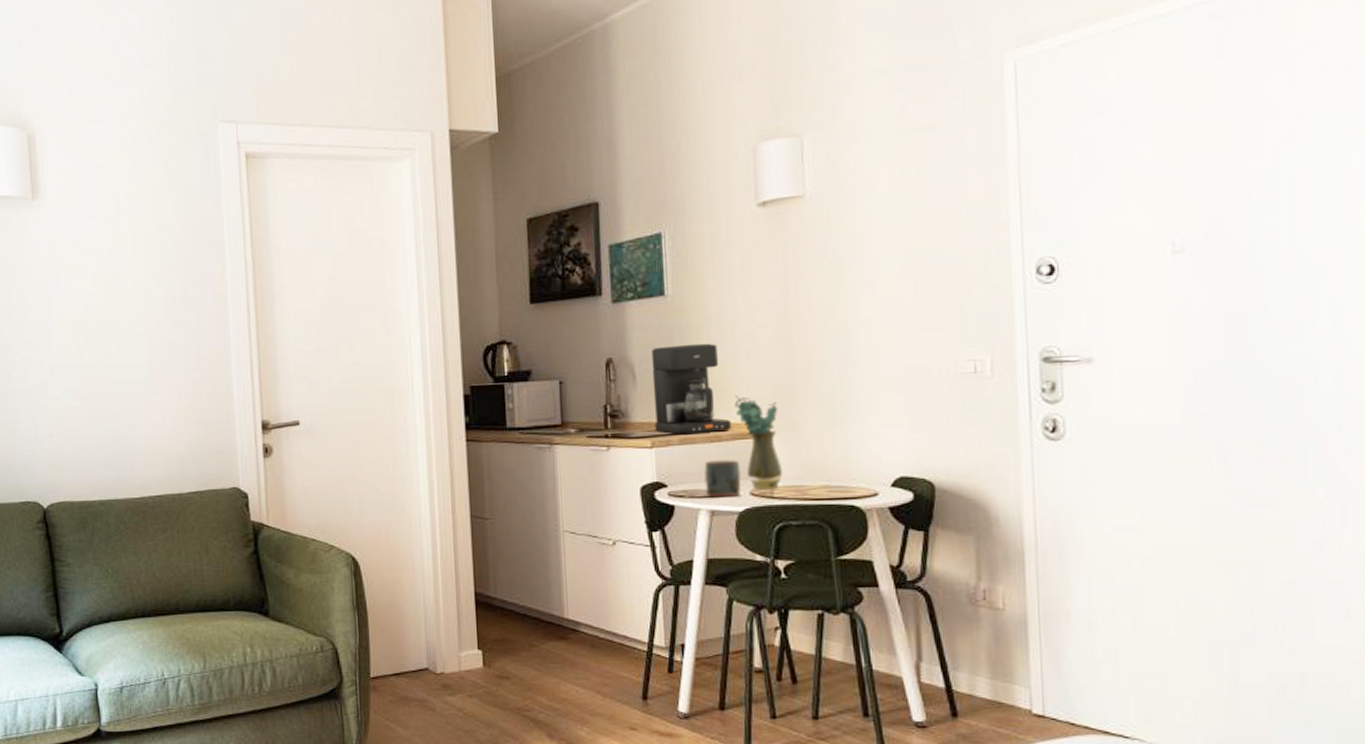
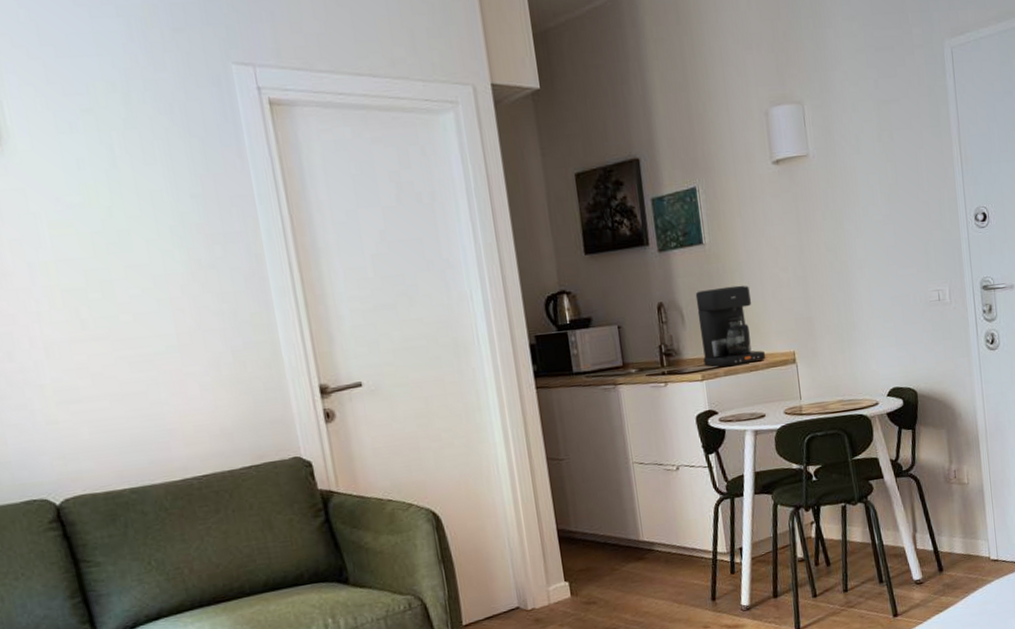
mug: present [704,459,742,497] -> none [746,385,777,419]
vase: present [734,395,783,490] -> none [766,329,808,409]

